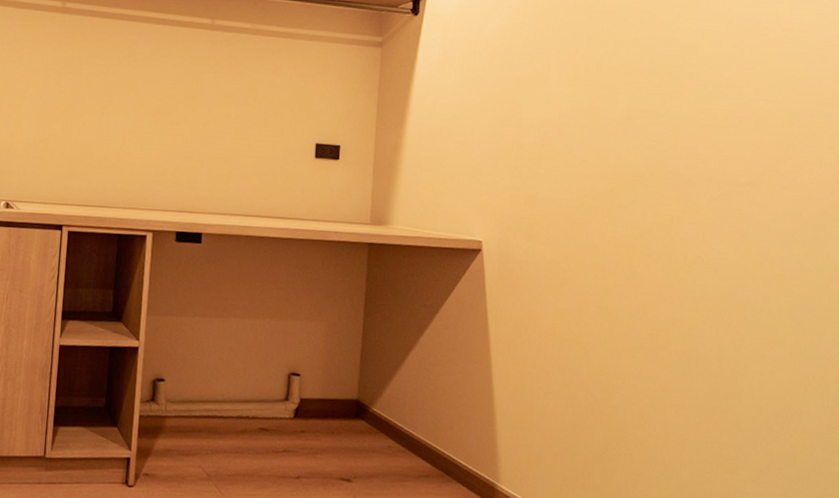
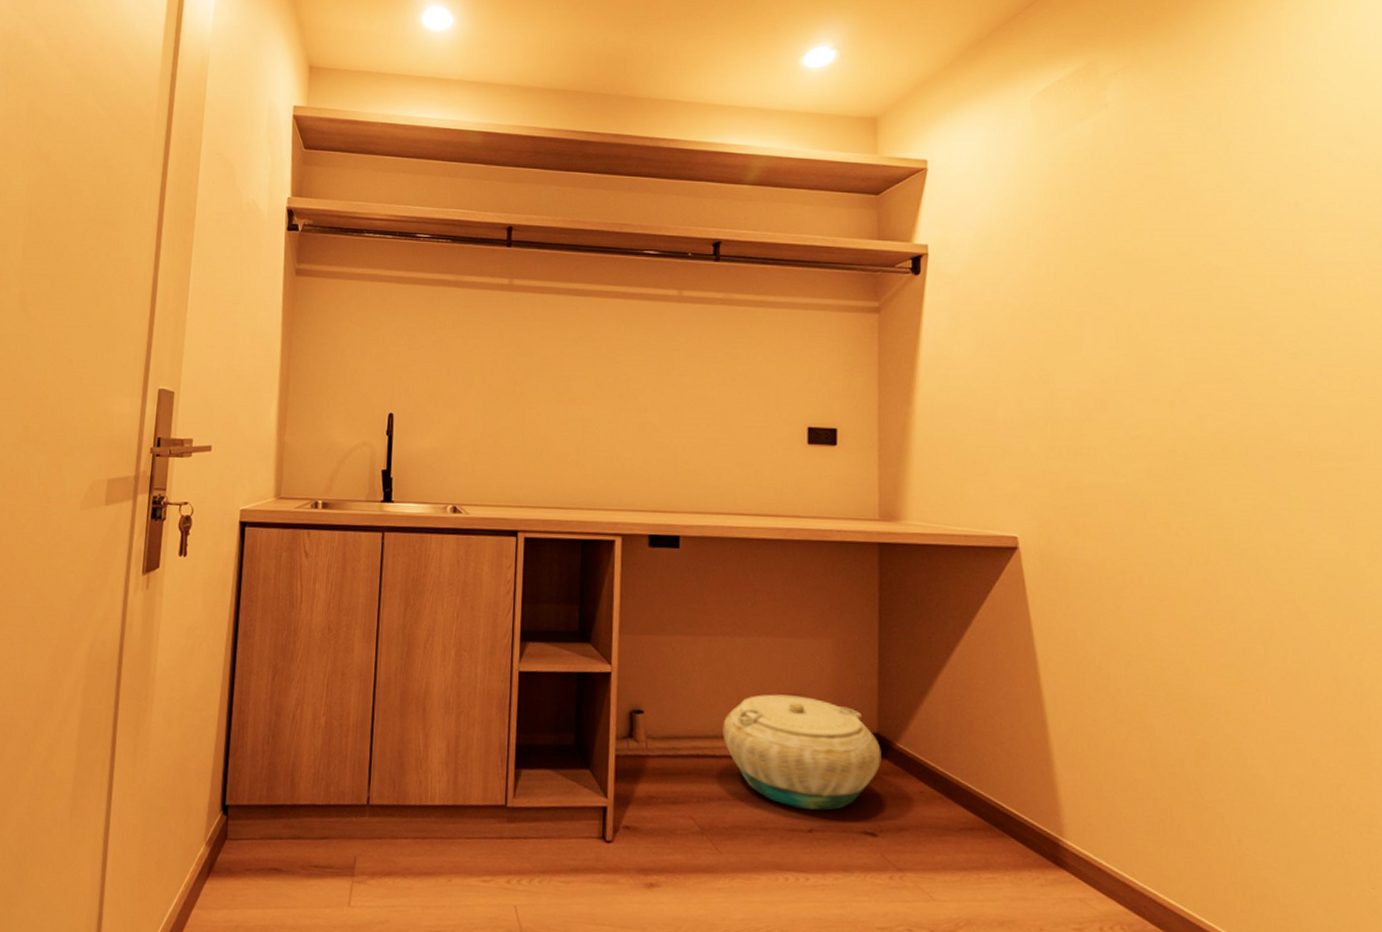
basket: none [230,366,360,462] -> present [723,694,881,811]

